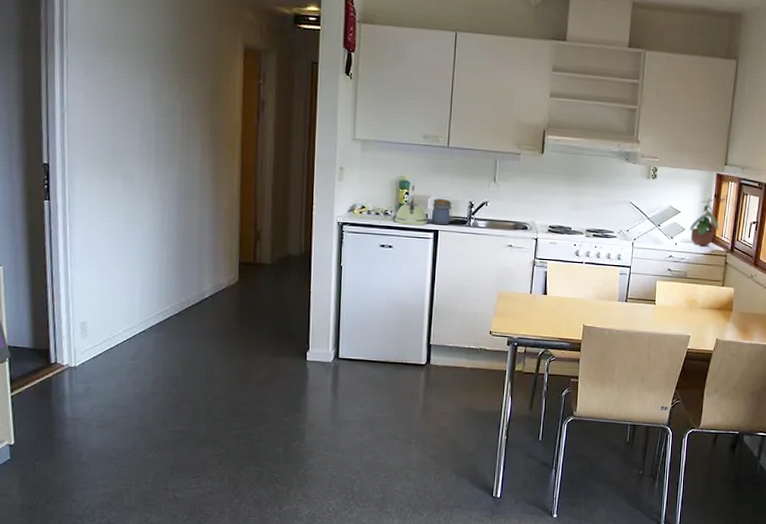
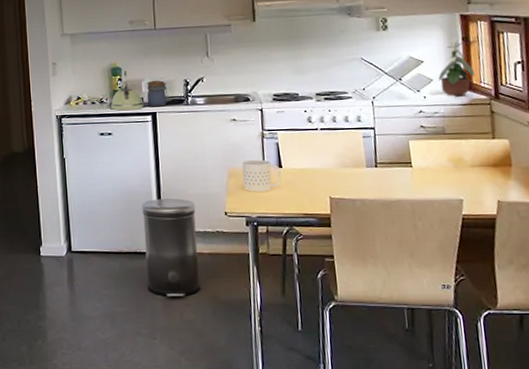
pedal bin: none [409,314,464,407] -> present [142,198,200,298]
mug: none [509,284,546,316] -> present [242,159,282,193]

